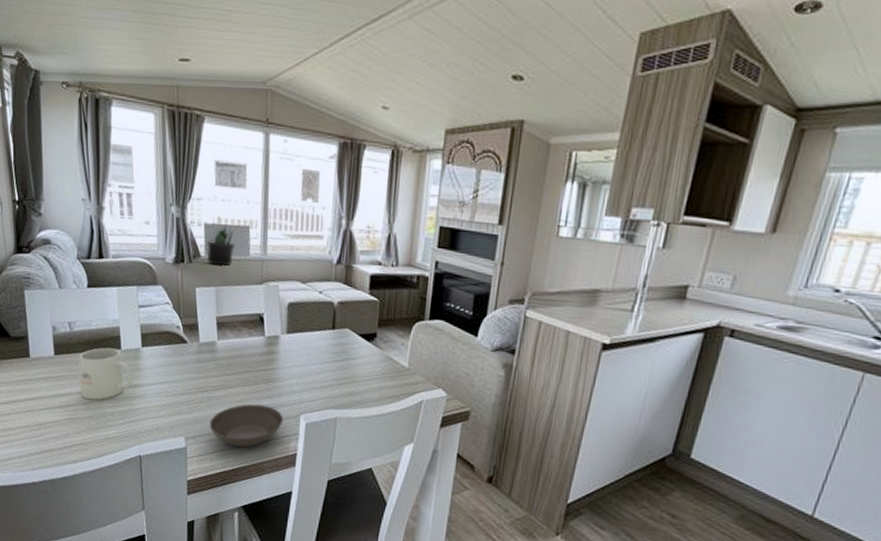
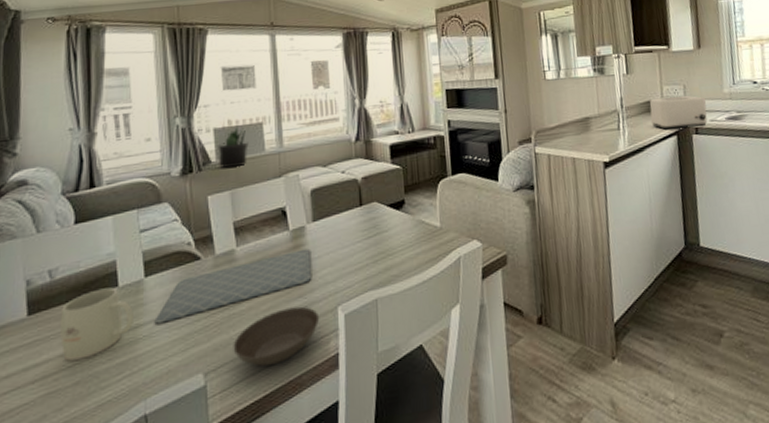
placemat: none [148,355,282,389] -> present [154,248,312,324]
toaster: none [675,283,759,331] -> present [650,95,708,130]

